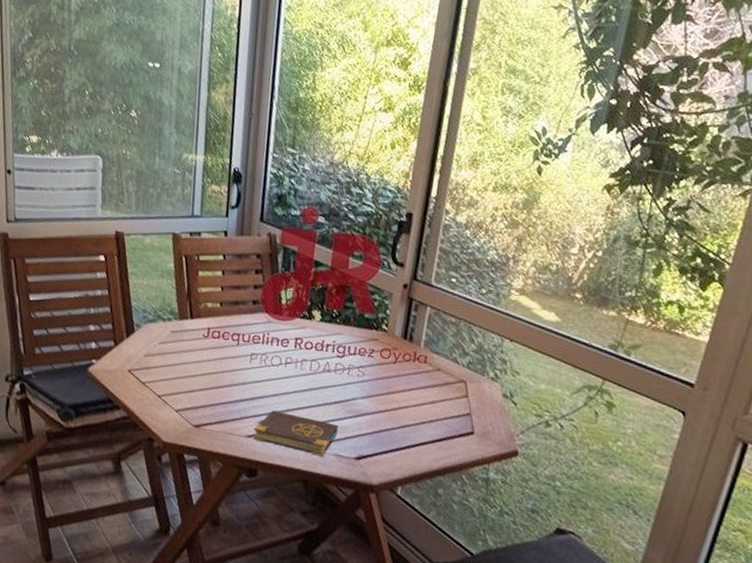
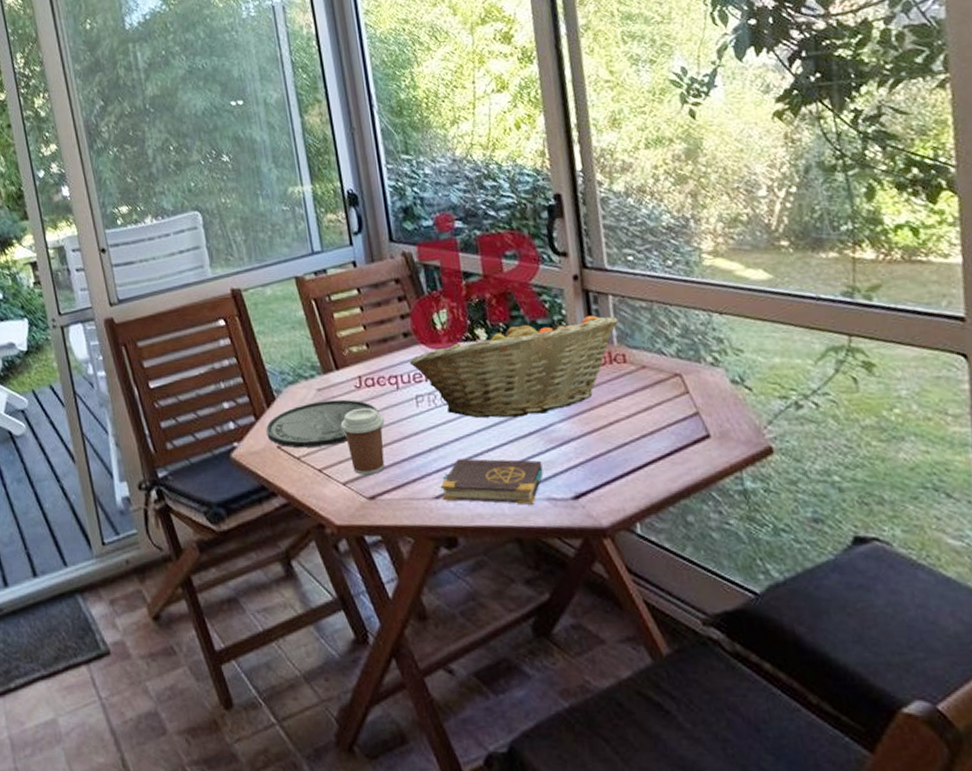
plate: none [122,341,218,379] -> present [266,399,379,448]
coffee cup: none [183,353,221,408] -> present [340,407,385,475]
fruit basket: none [252,308,430,390] -> present [409,315,619,419]

